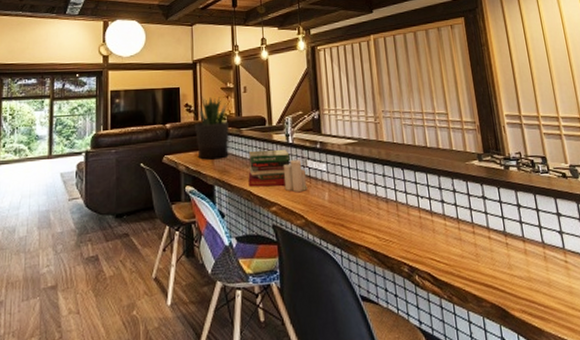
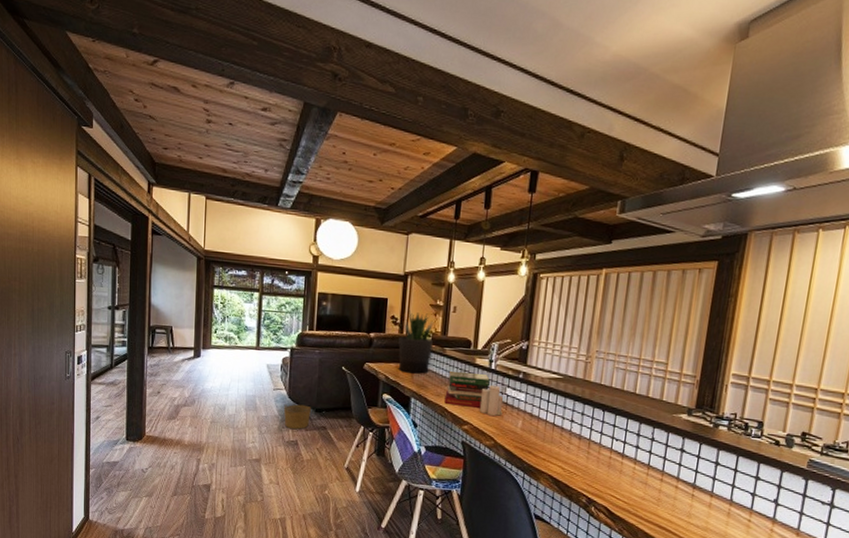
basket: none [81,212,112,243] -> present [283,404,312,430]

